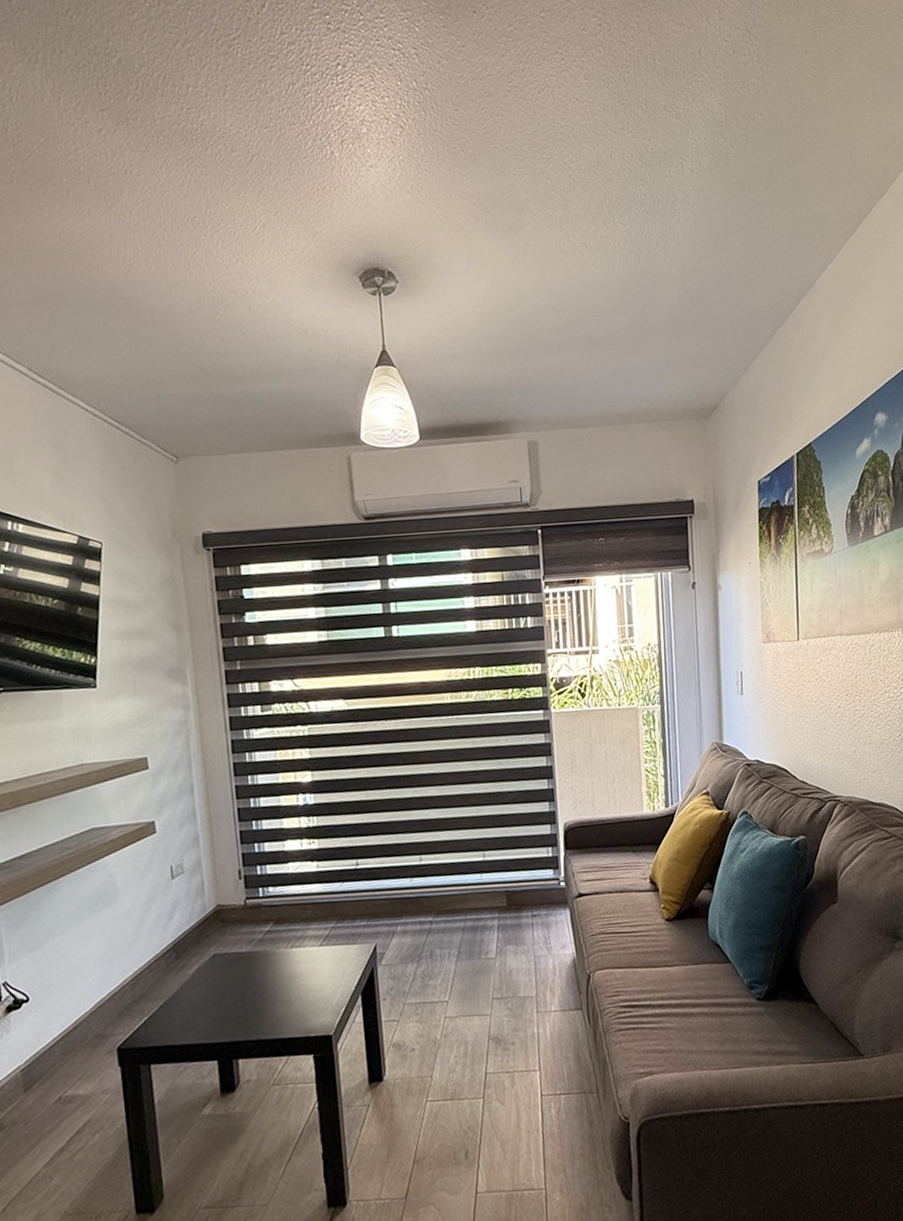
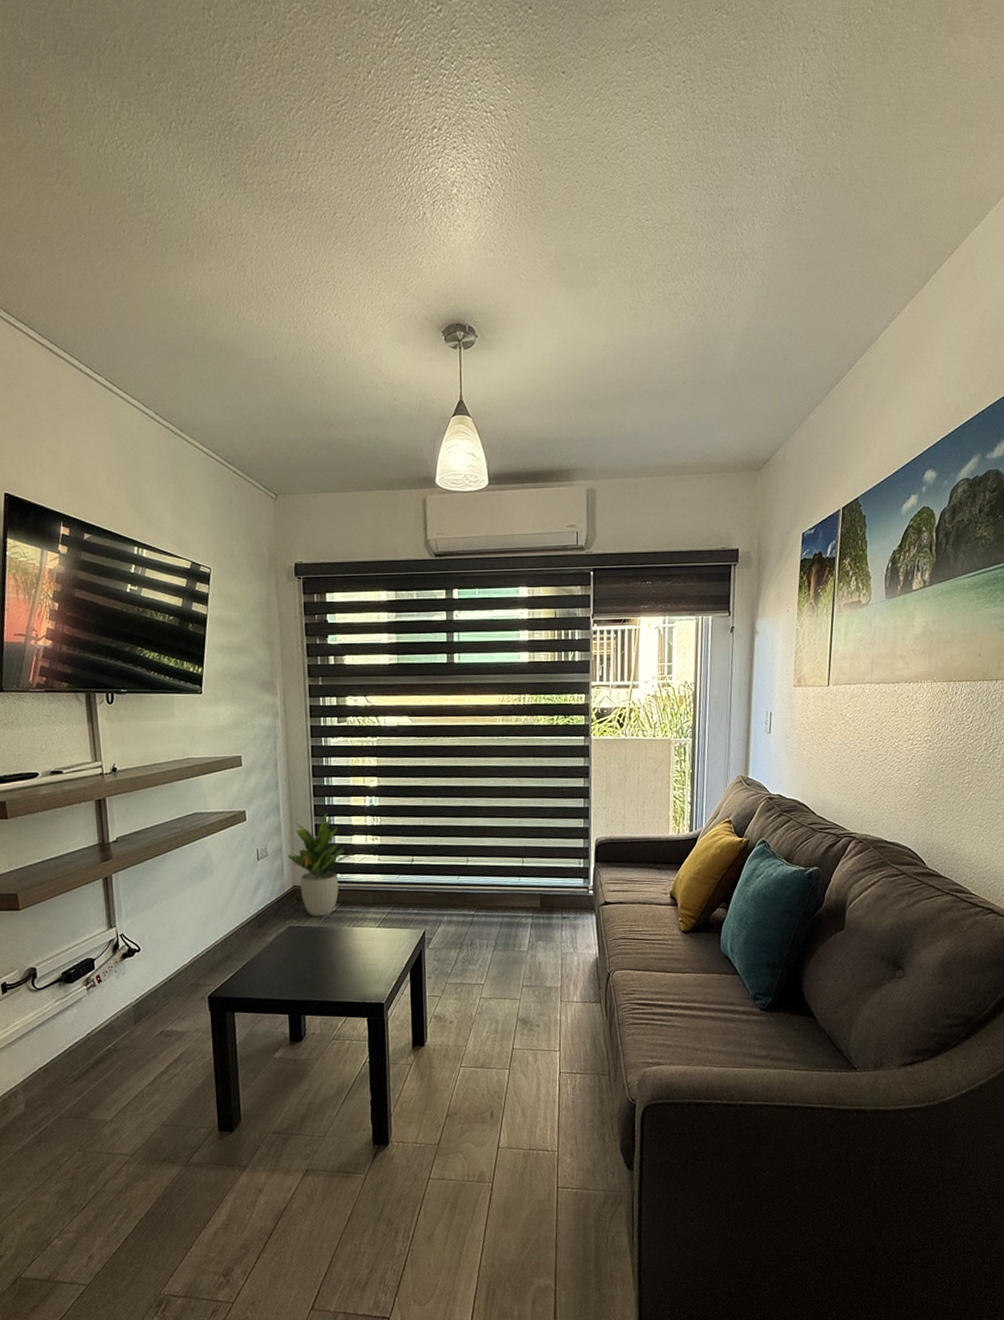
potted plant: none [208,816,286,940] -> present [287,813,353,916]

